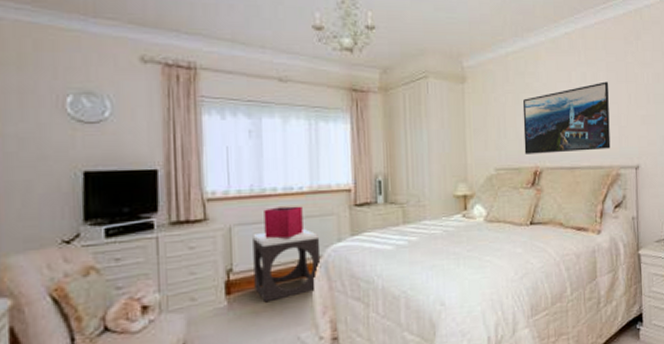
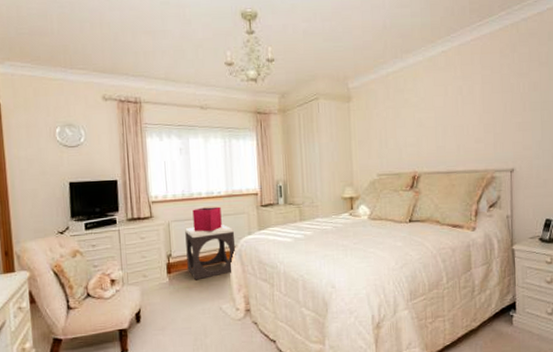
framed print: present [522,81,611,154] -> none [402,93,486,161]

